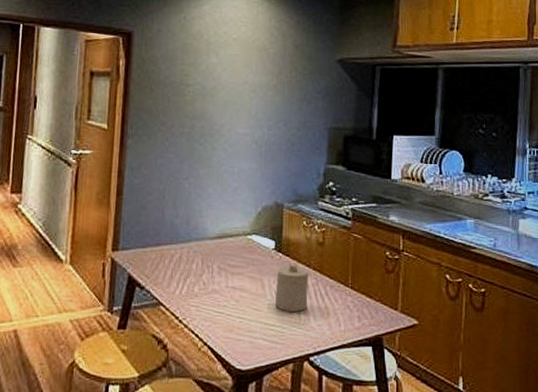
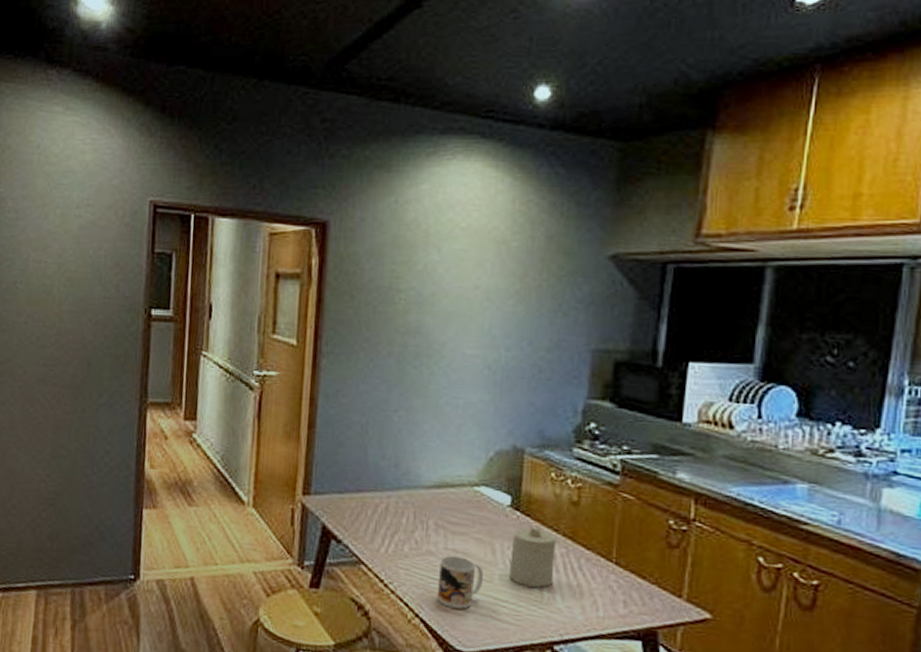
mug: none [220,292,257,335] -> present [436,555,484,609]

